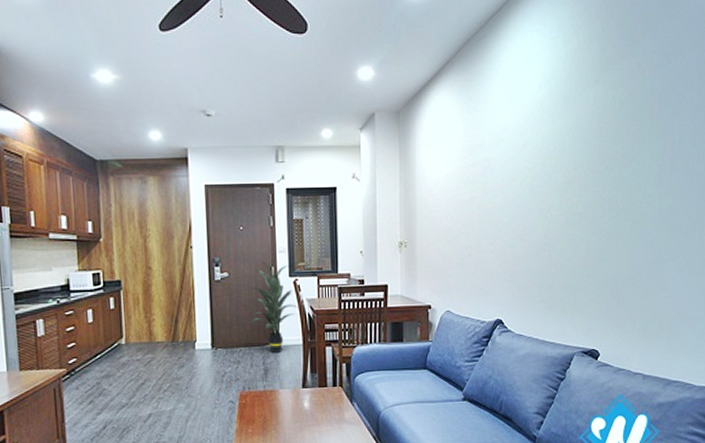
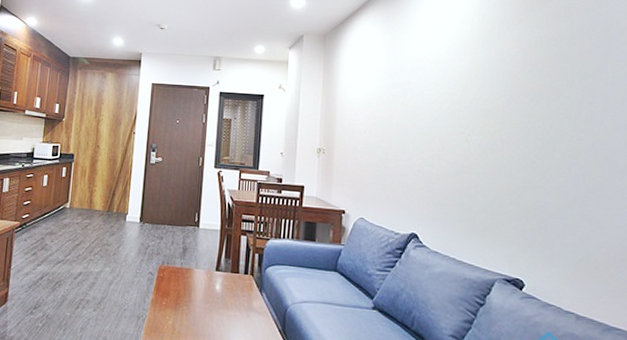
indoor plant: present [250,261,298,354] -> none [176,151,221,236]

